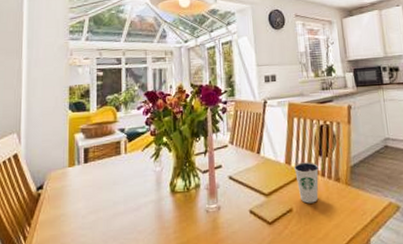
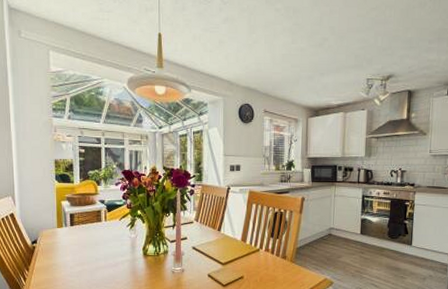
dixie cup: present [293,162,319,204] -> none [248,241,269,274]

